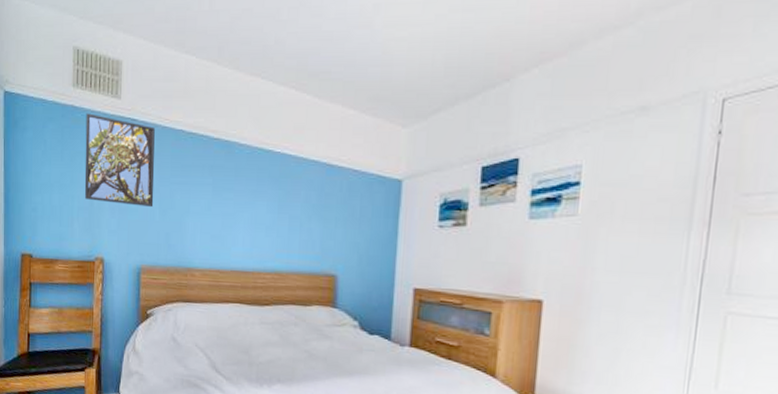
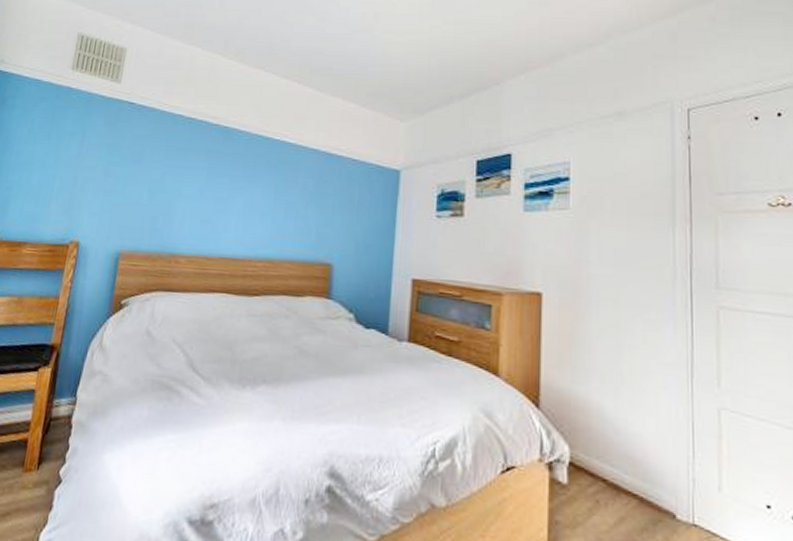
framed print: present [84,113,155,208] -> none [68,95,153,190]

